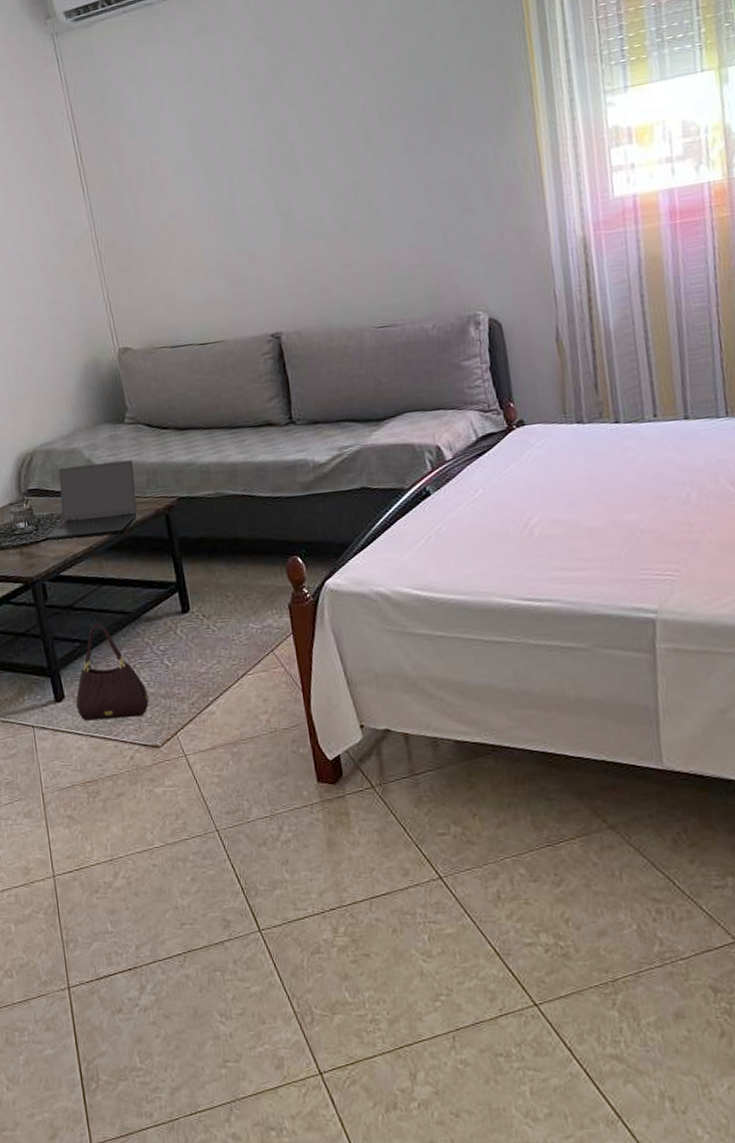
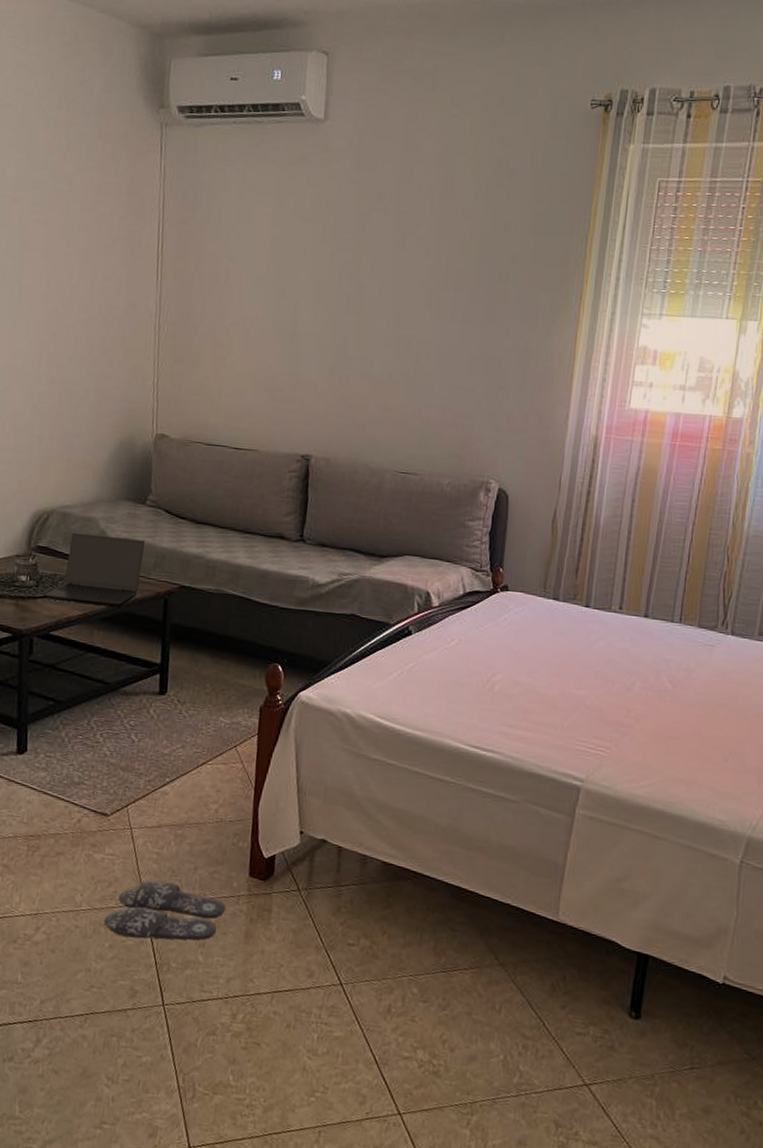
handbag: present [76,623,149,721] -> none [36,686,110,784]
slippers: none [180,803,300,867] -> present [104,880,225,940]

